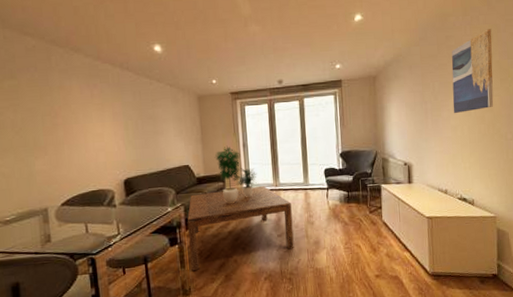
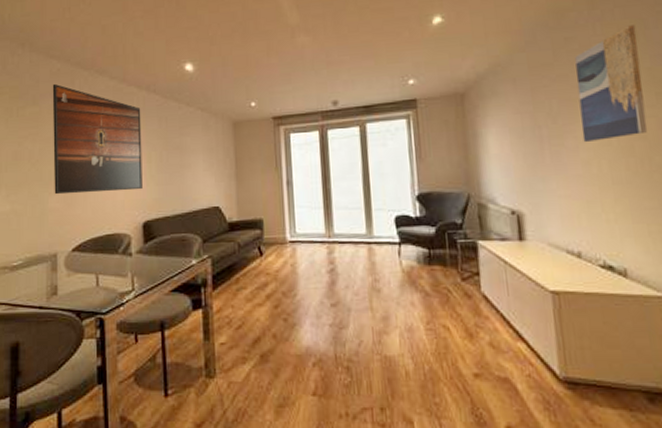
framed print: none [29,59,122,159] -> present [52,83,143,195]
coffee table: present [187,186,294,272] -> none [215,237,354,346]
potted plant: present [214,145,258,203] -> none [251,183,305,258]

